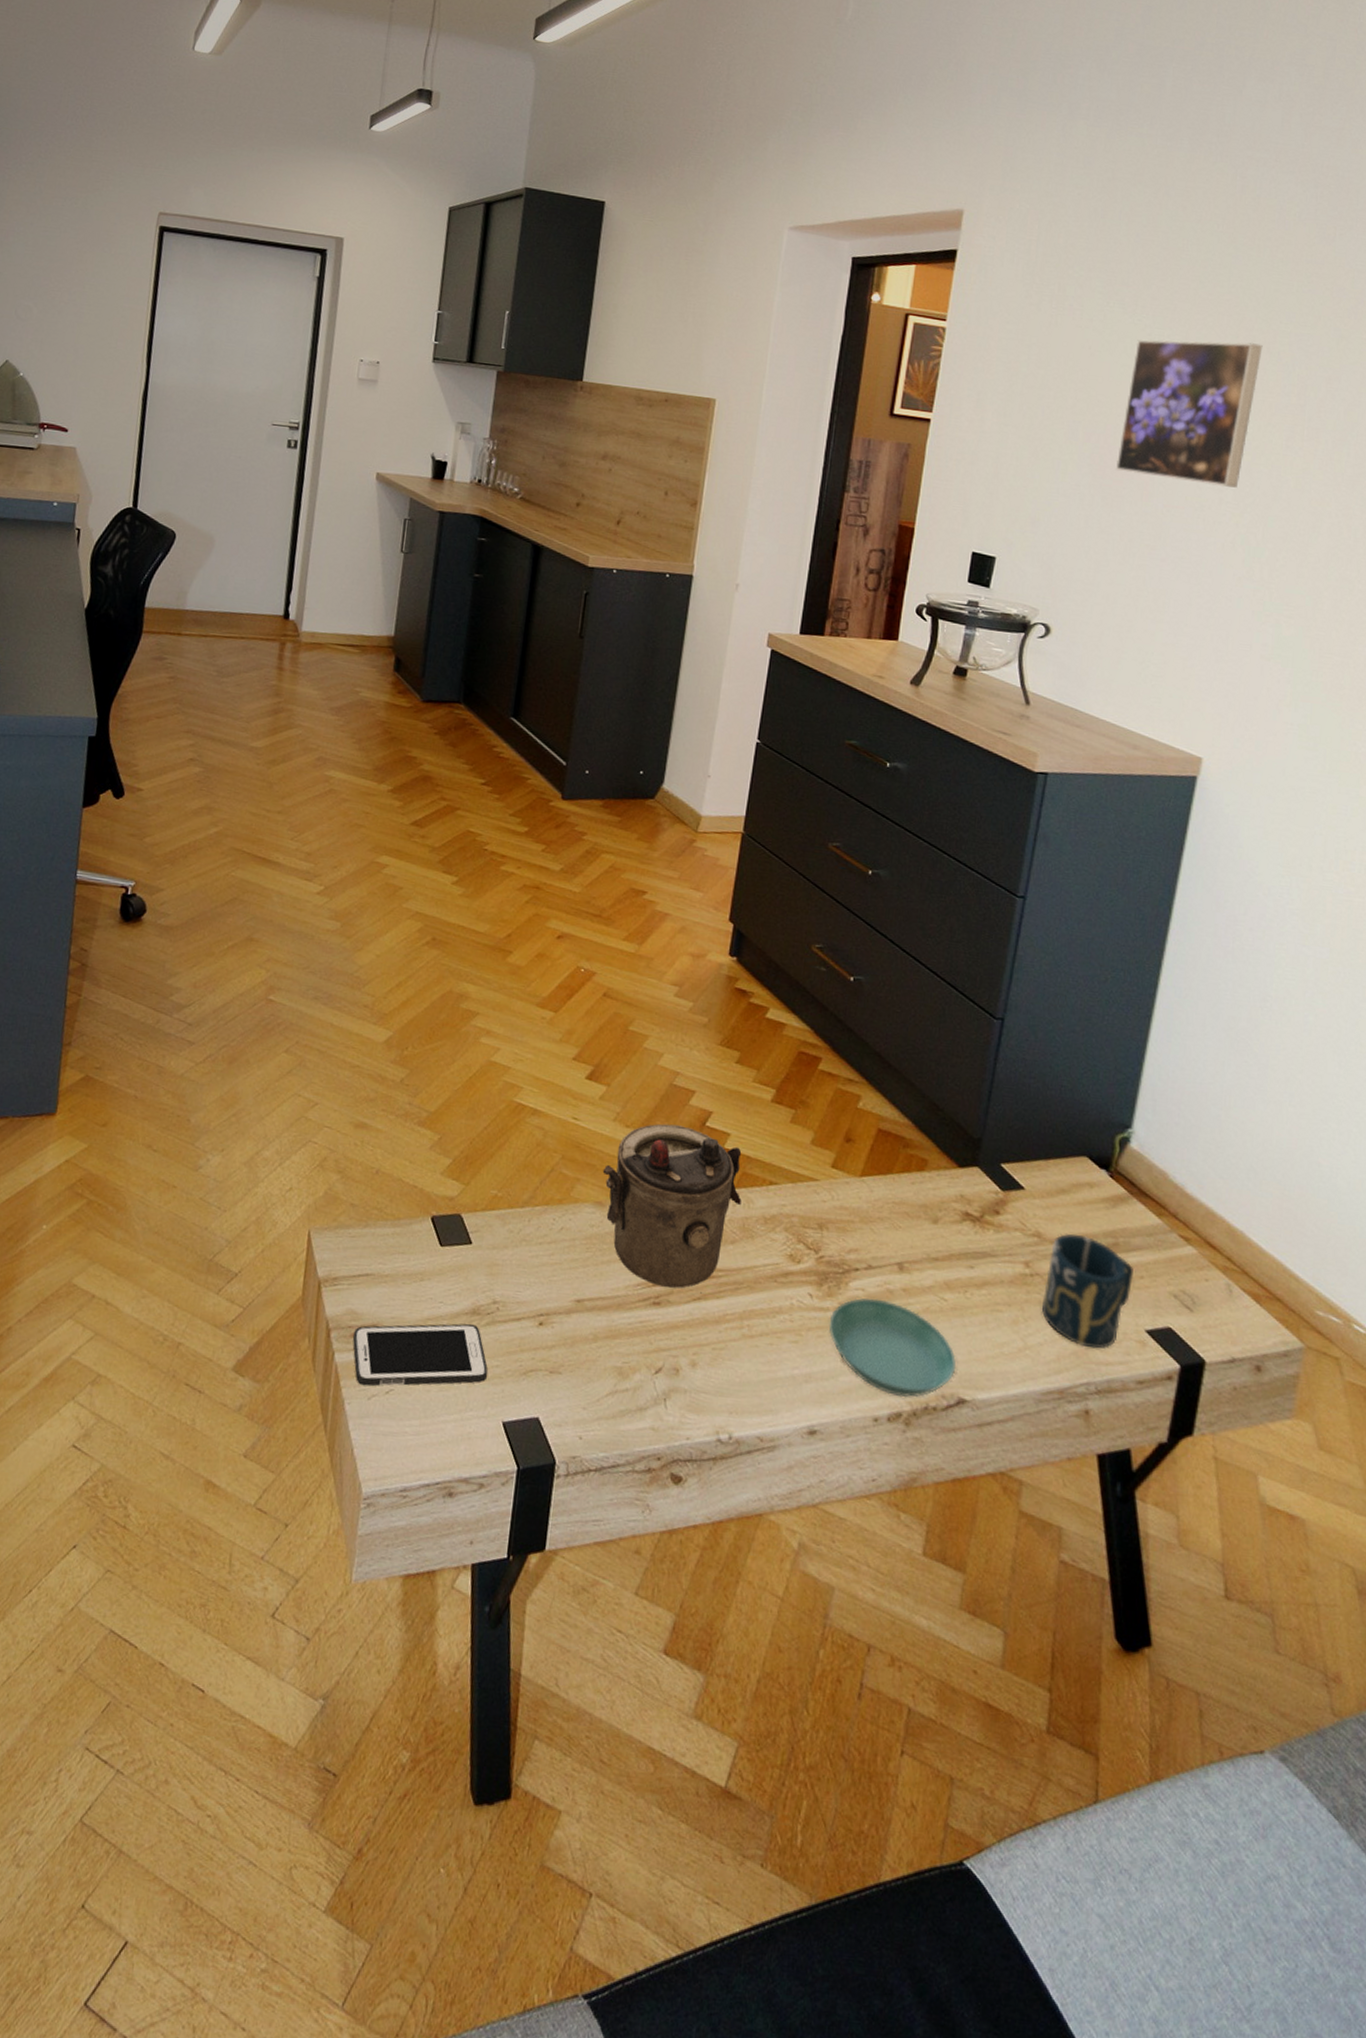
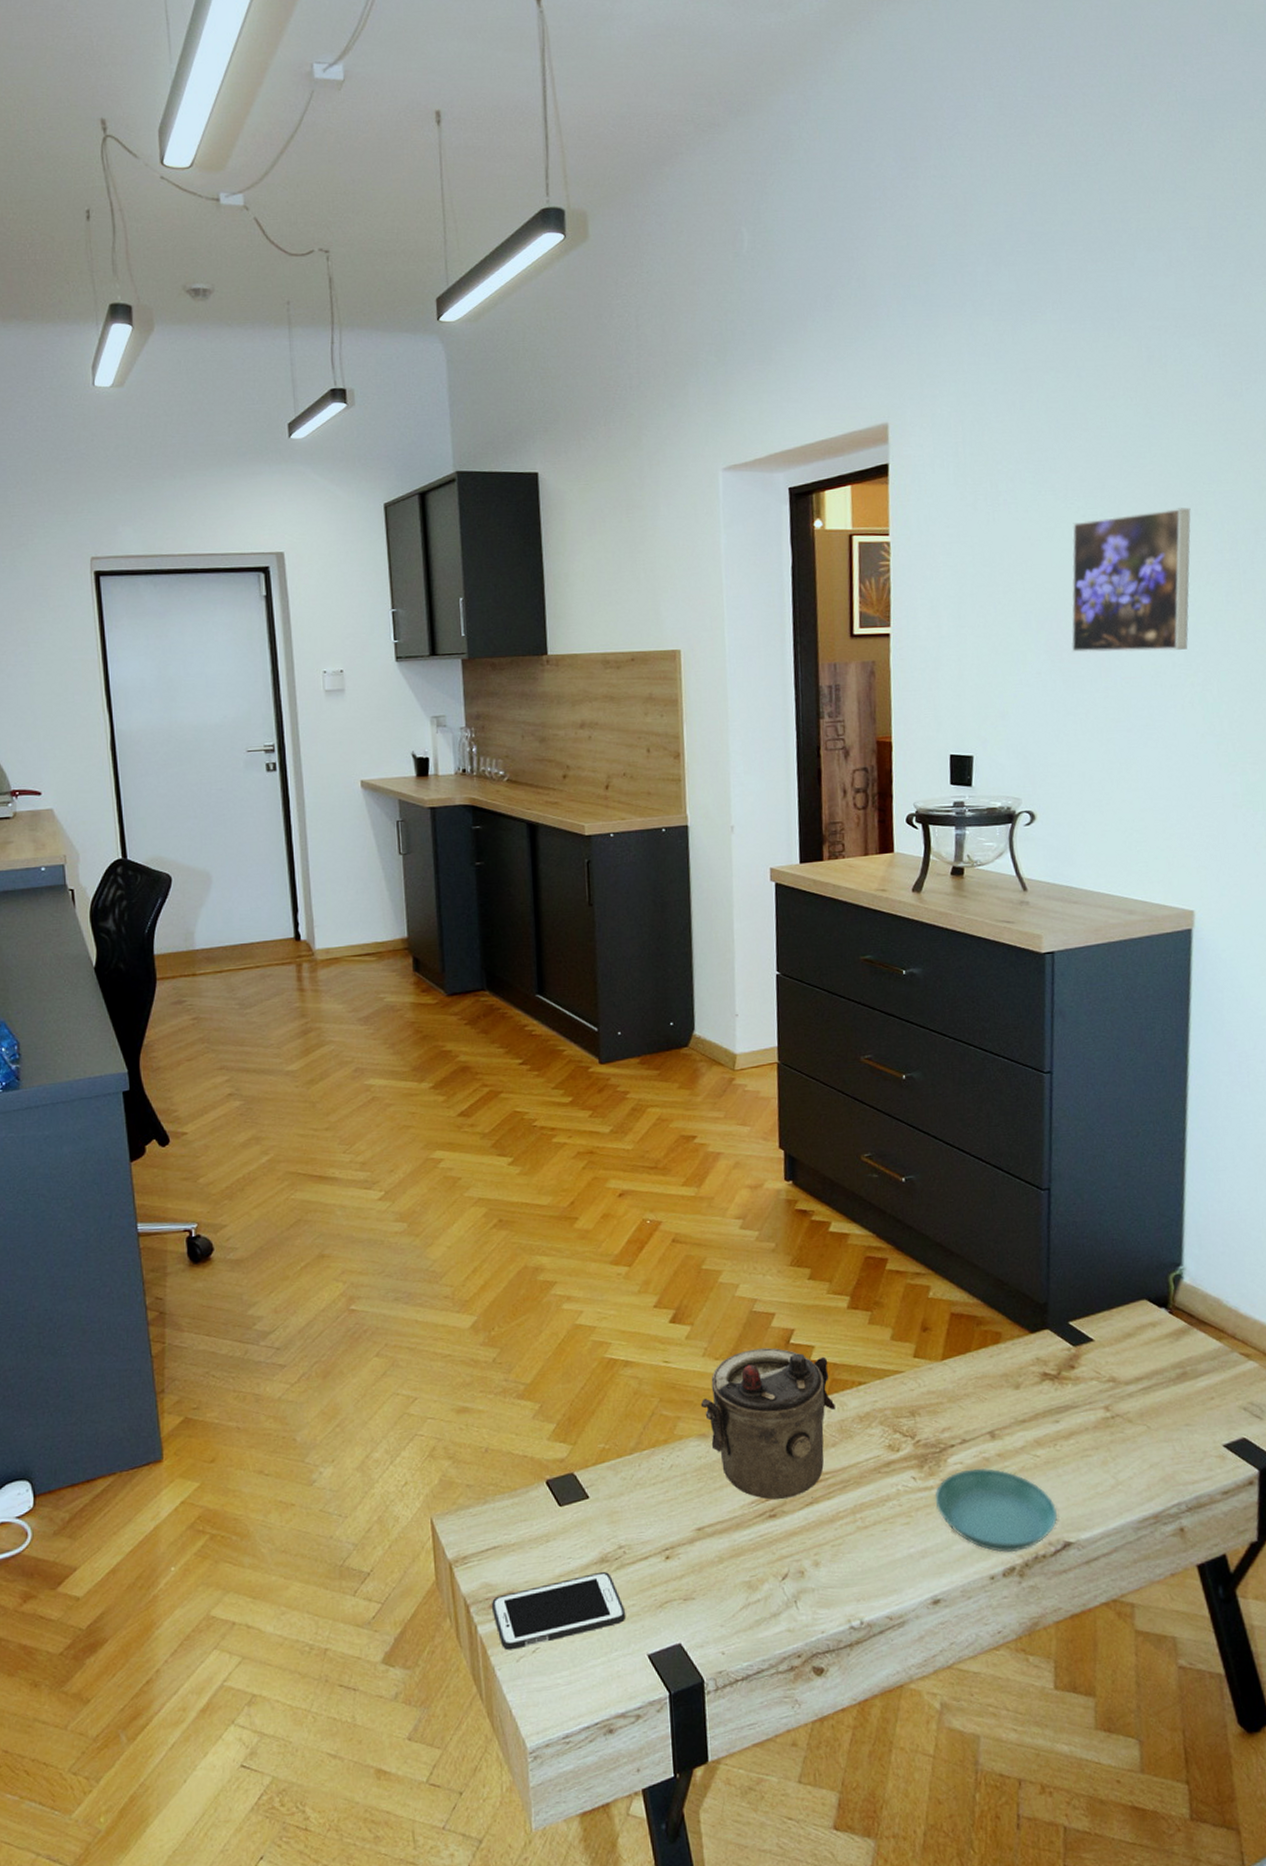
cup: present [1041,1233,1133,1349] -> none [1126,1371,1205,1472]

